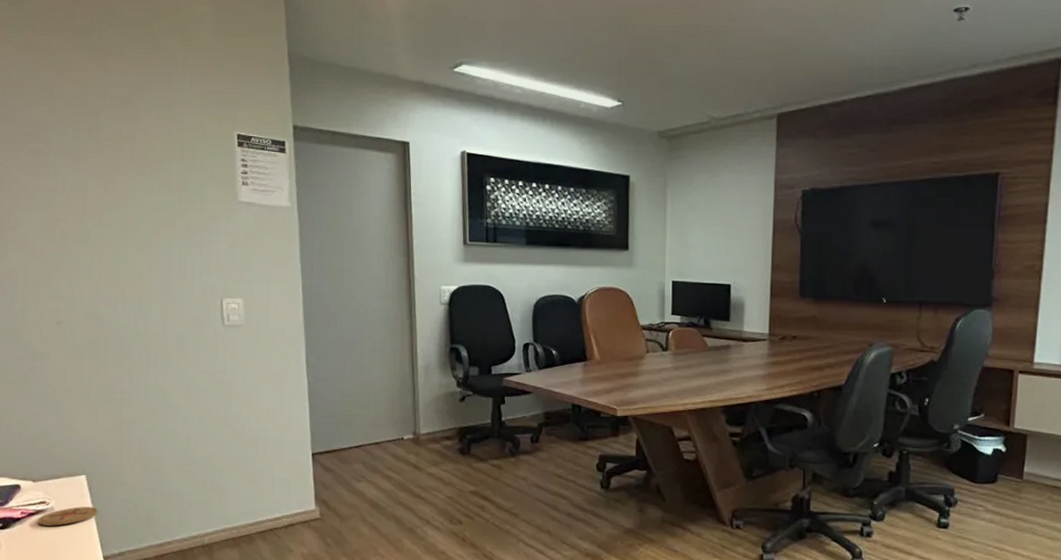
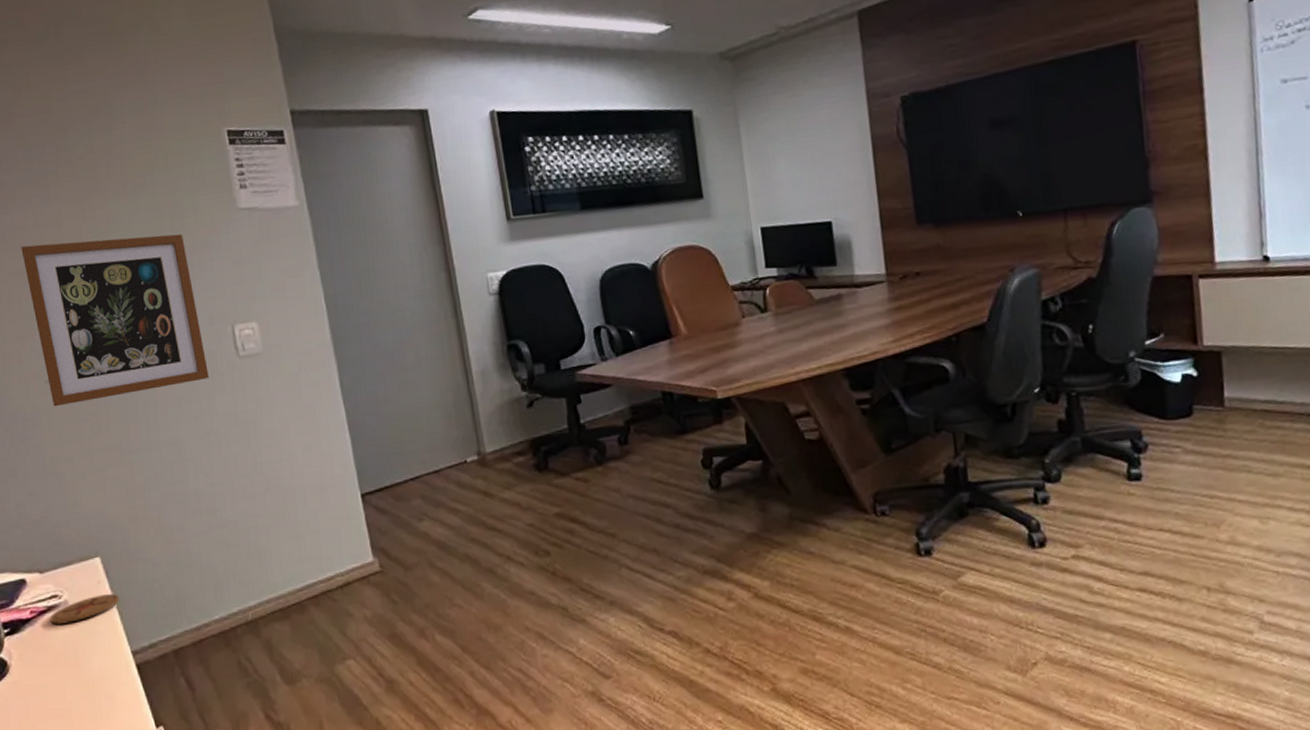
wall art: none [48,206,196,346] -> present [21,233,209,407]

